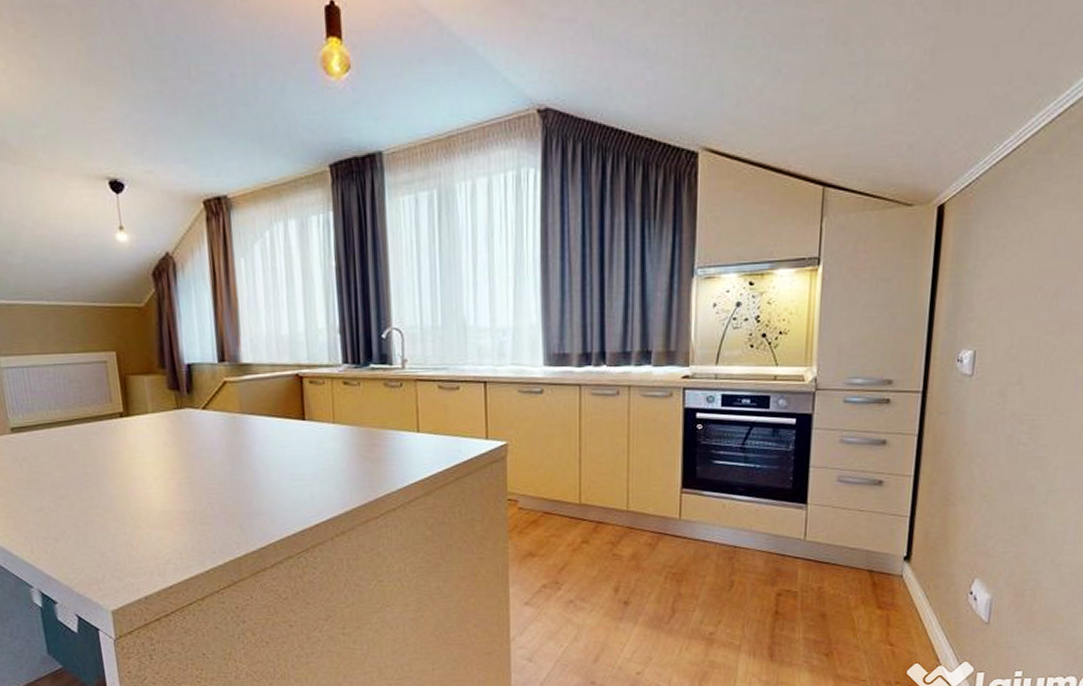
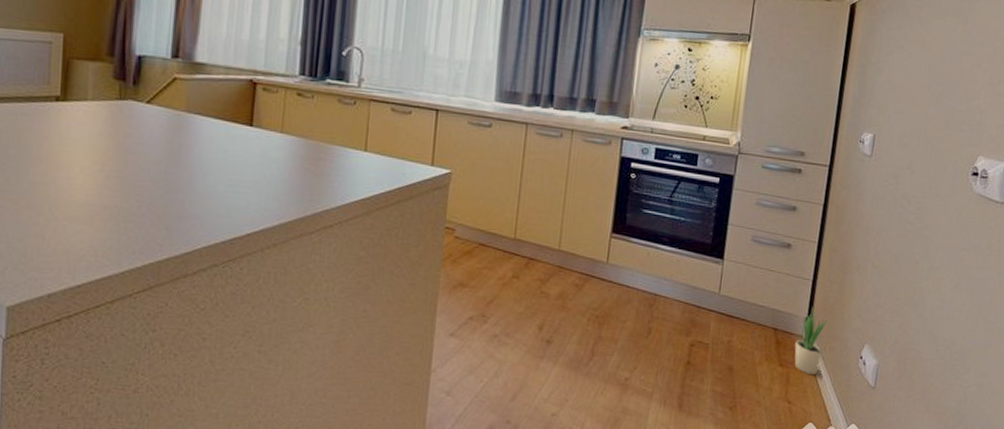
potted plant: none [894,543,930,615] -> present [794,305,827,374]

